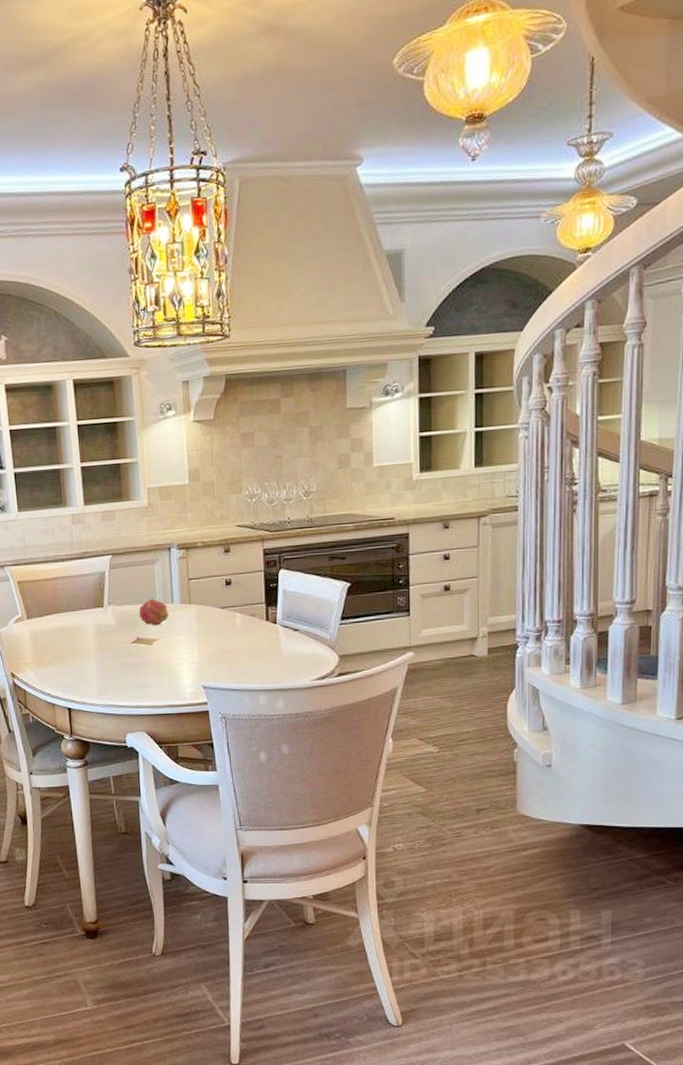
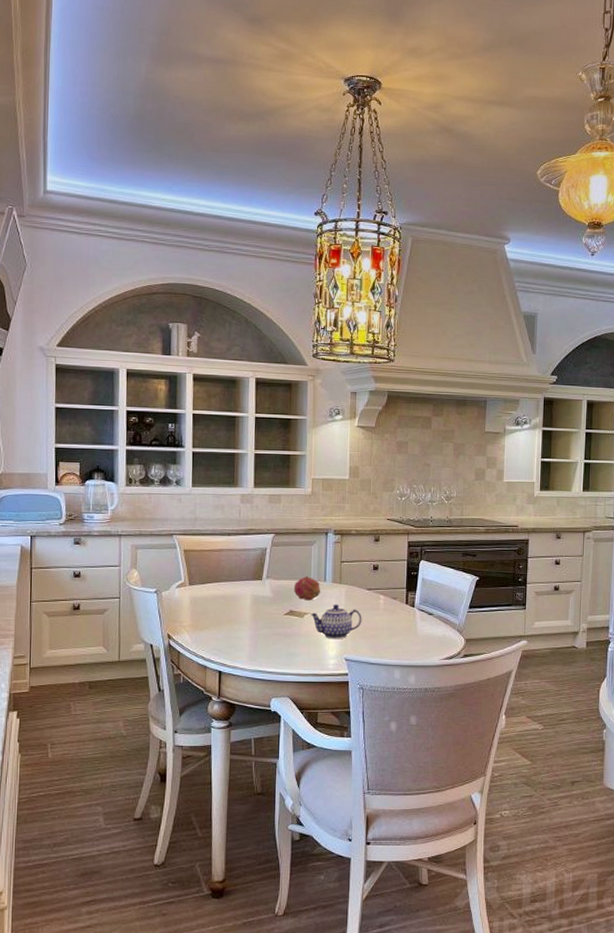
teapot: none [159,627,218,666] -> present [310,604,362,640]

